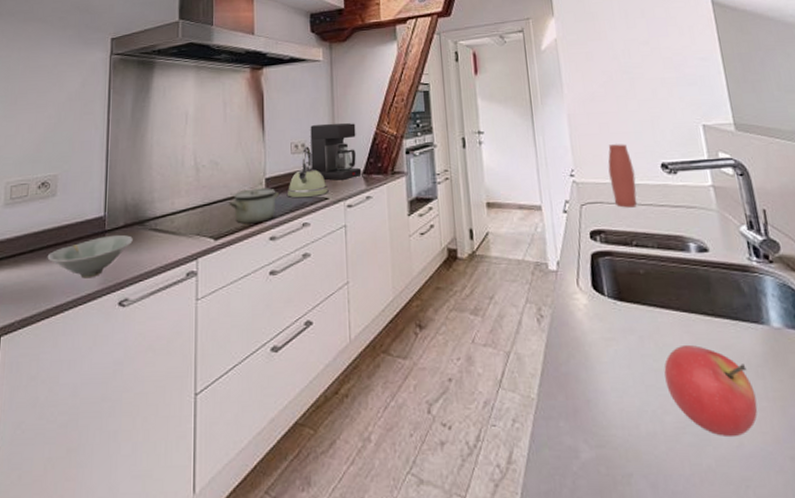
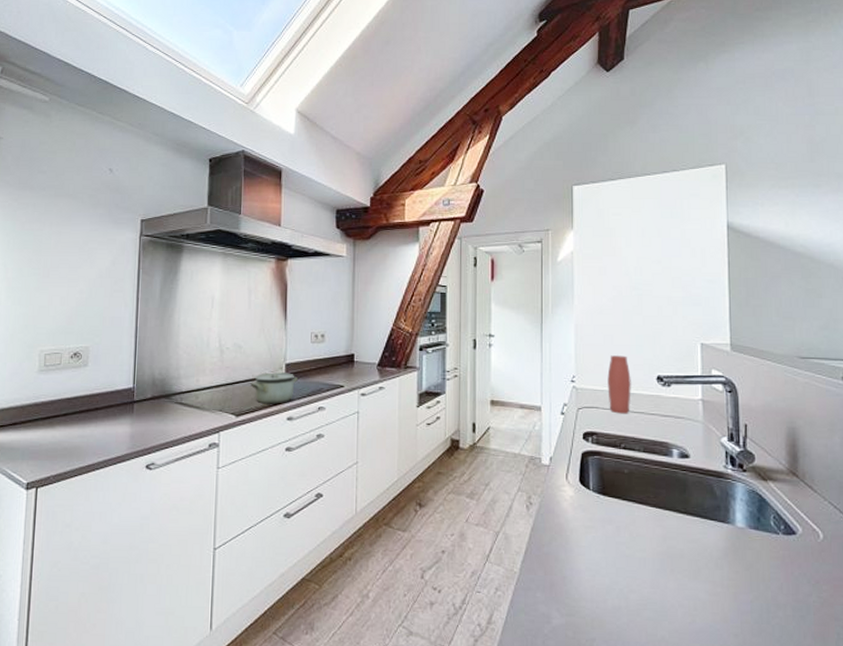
bowl: present [47,234,133,279] -> none [79,405,160,443]
kettle: present [286,146,329,199] -> none [305,337,345,385]
coffee maker: present [310,123,362,180] -> none [329,317,376,370]
fruit: present [664,344,758,438] -> none [635,536,713,615]

